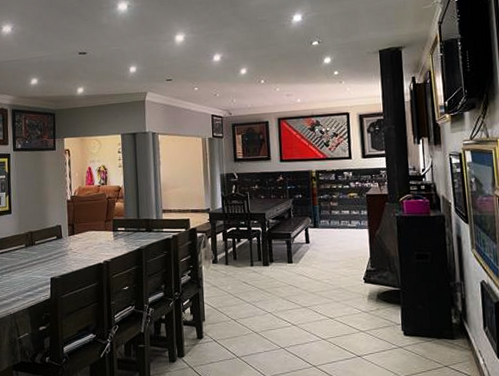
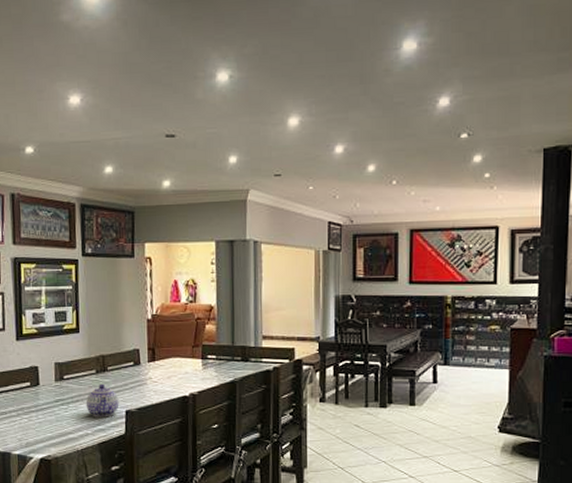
teapot: none [17,255,45,285] -> present [85,383,119,418]

